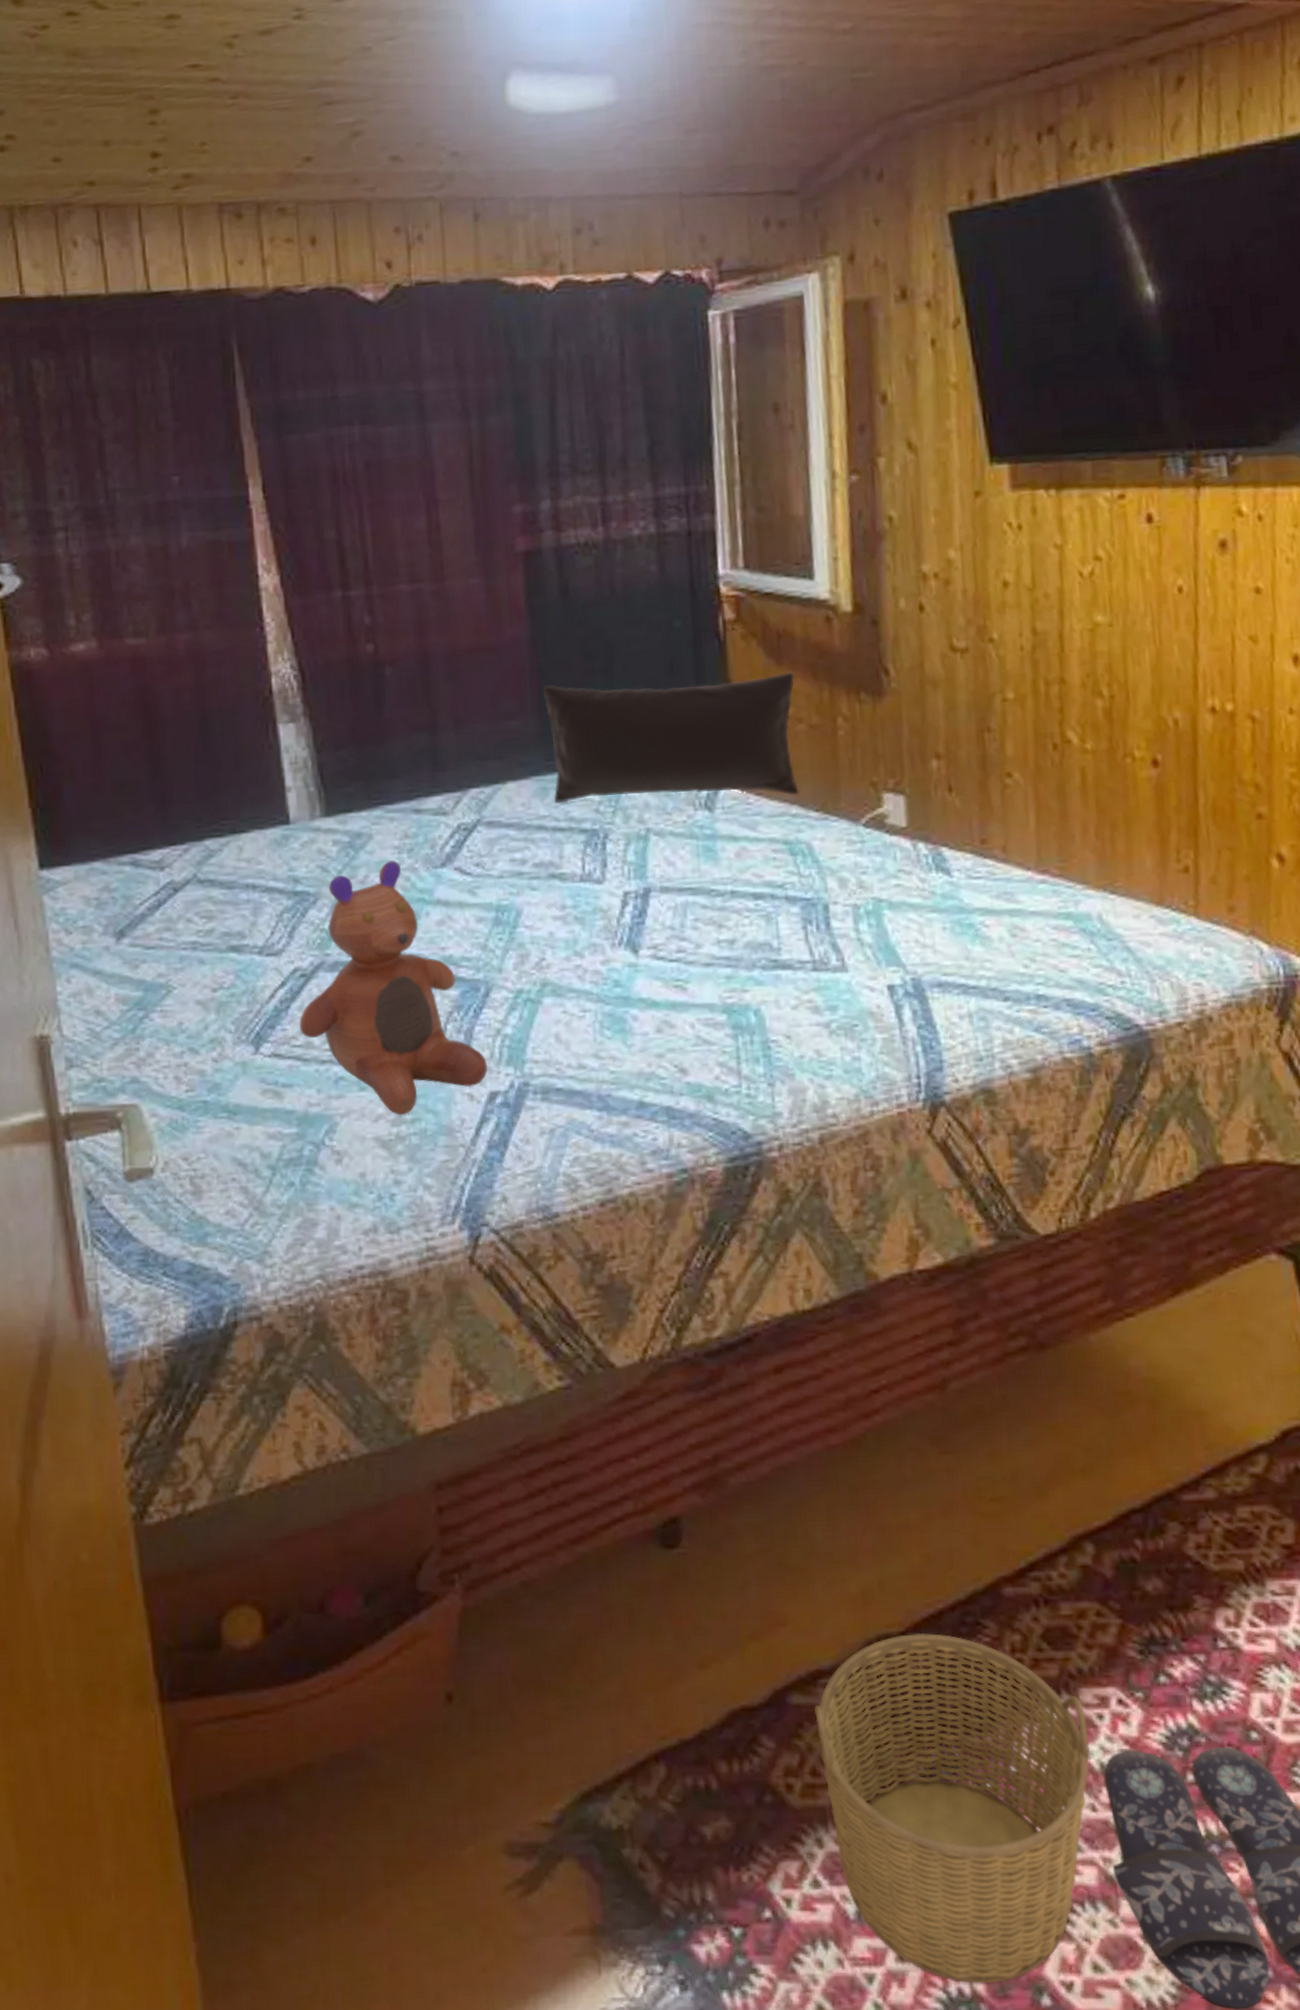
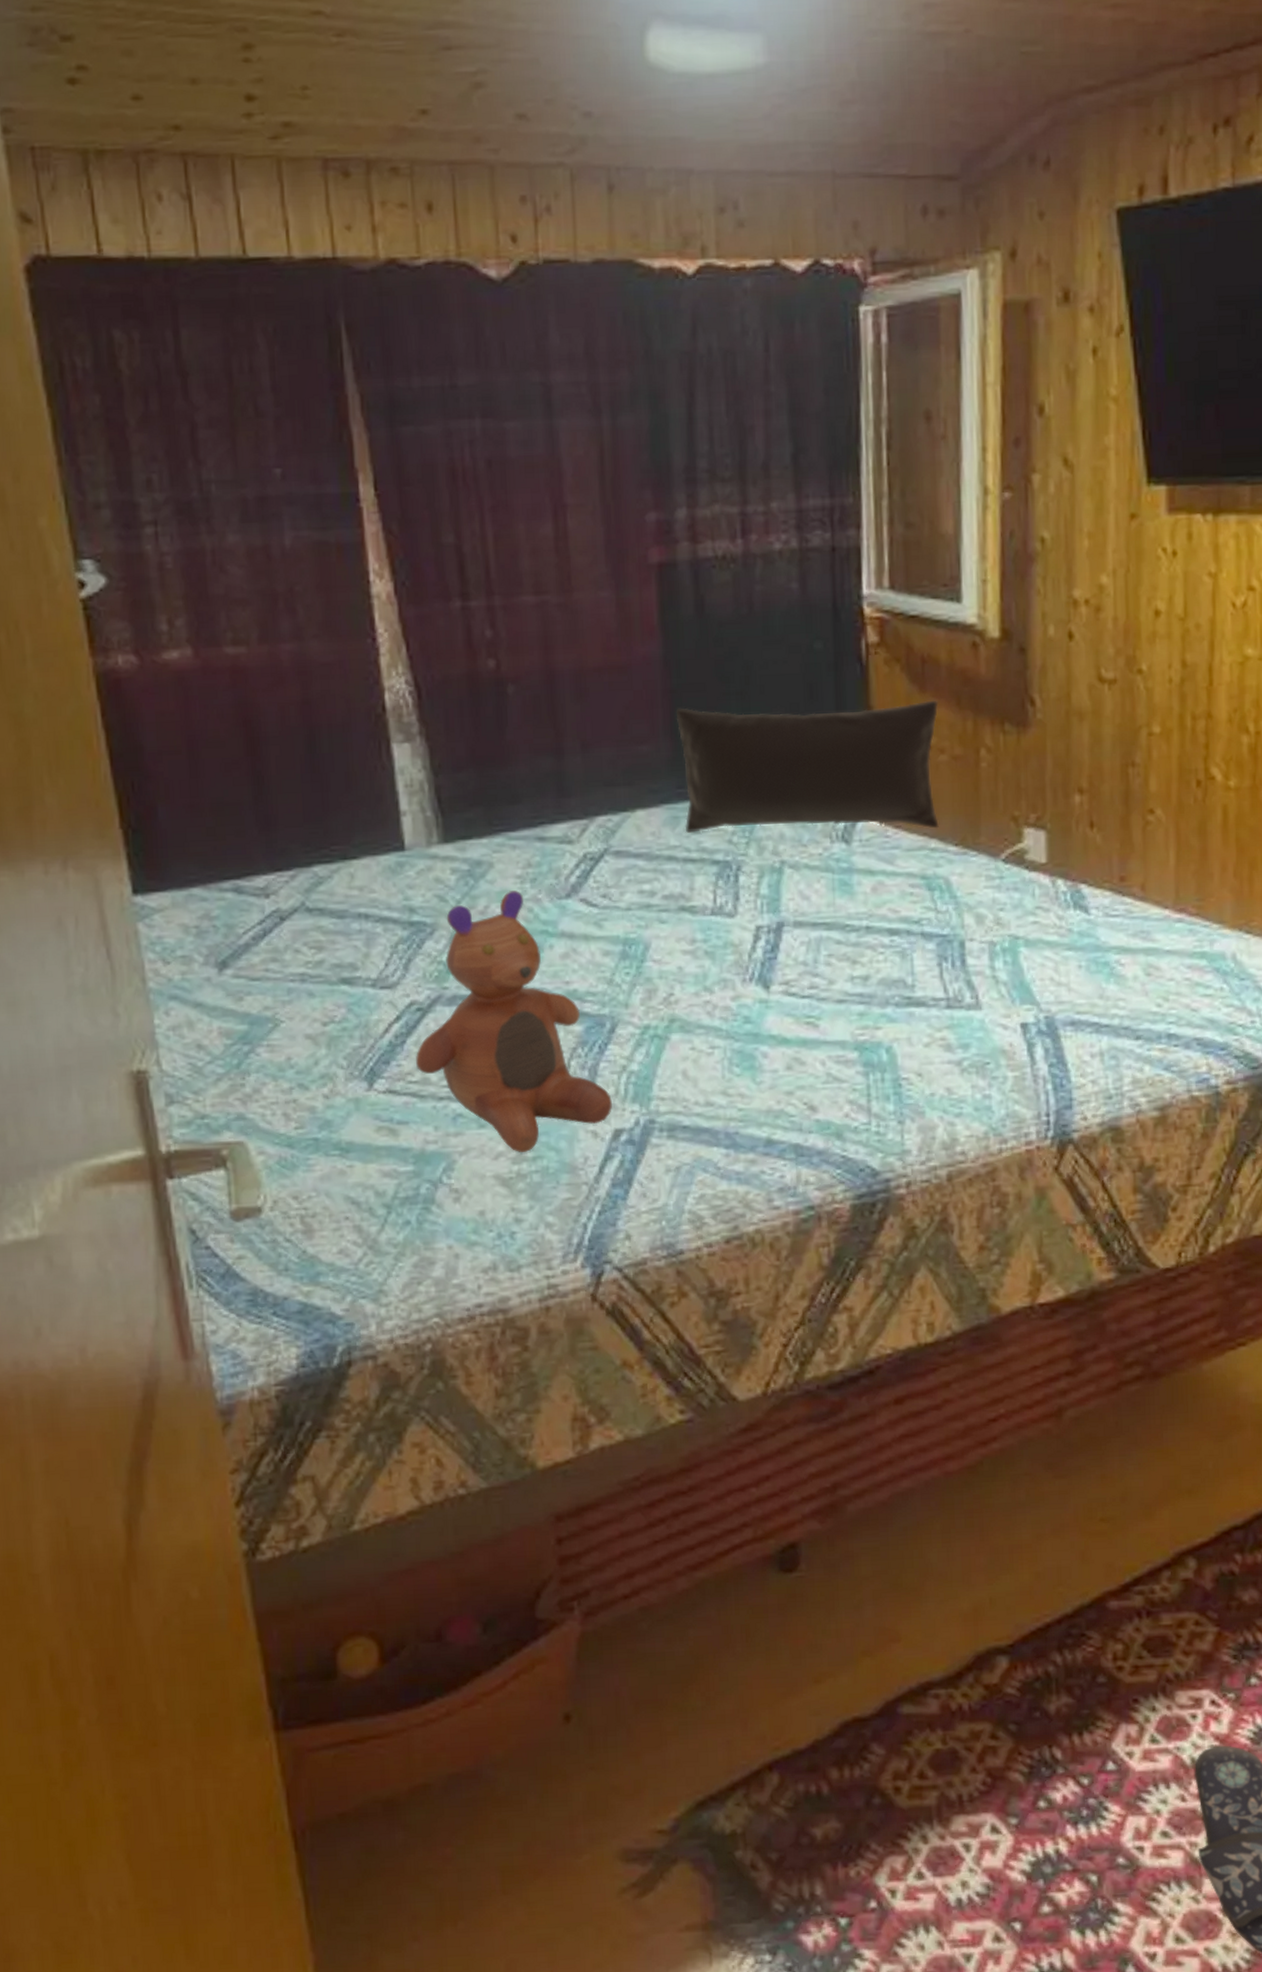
basket: present [814,1632,1091,1984] -> none [924,1644,1183,1959]

